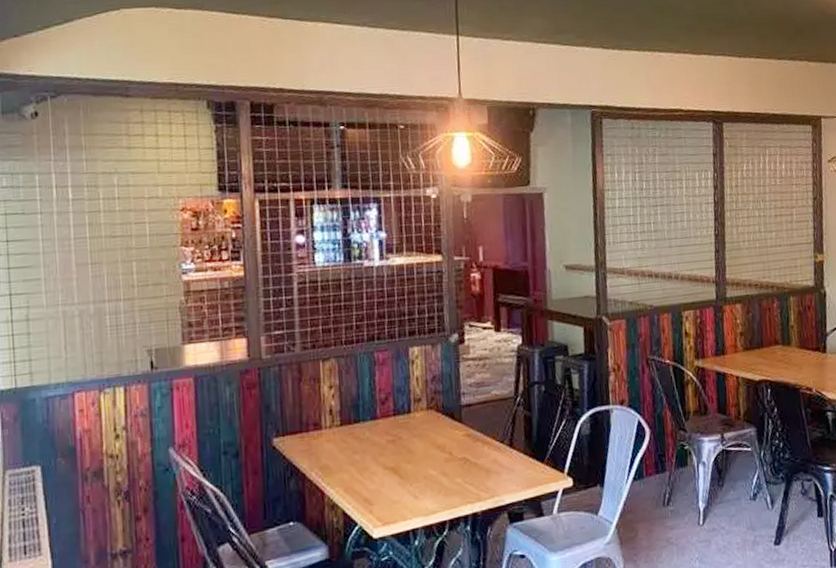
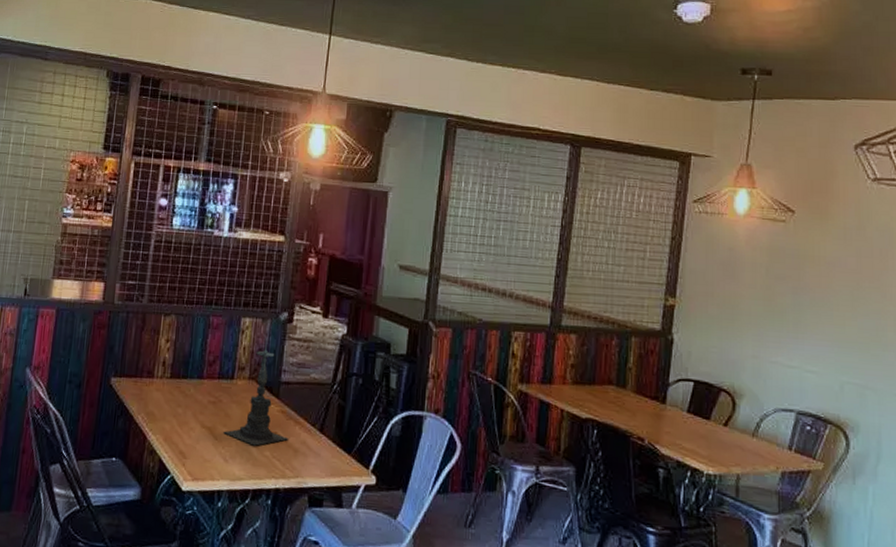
candle holder: none [408,364,479,476] -> present [223,339,289,446]

